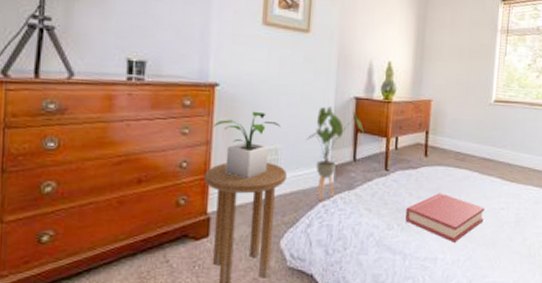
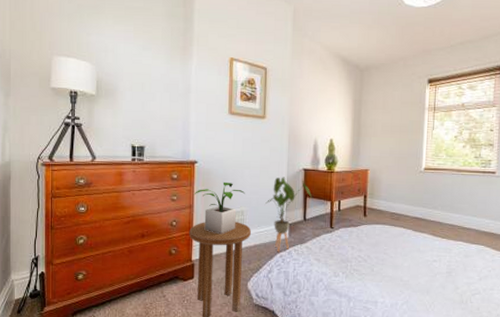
hardback book: present [405,193,485,242] -> none [349,247,418,289]

